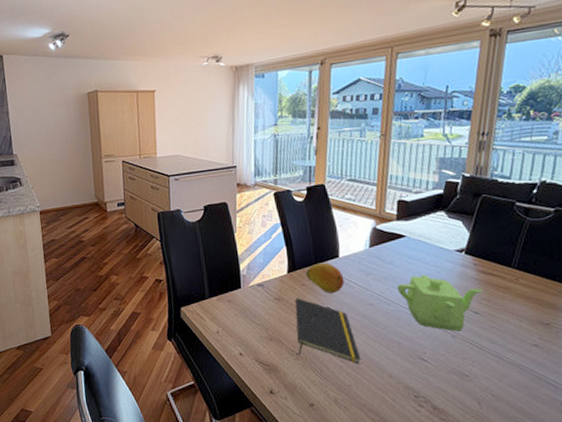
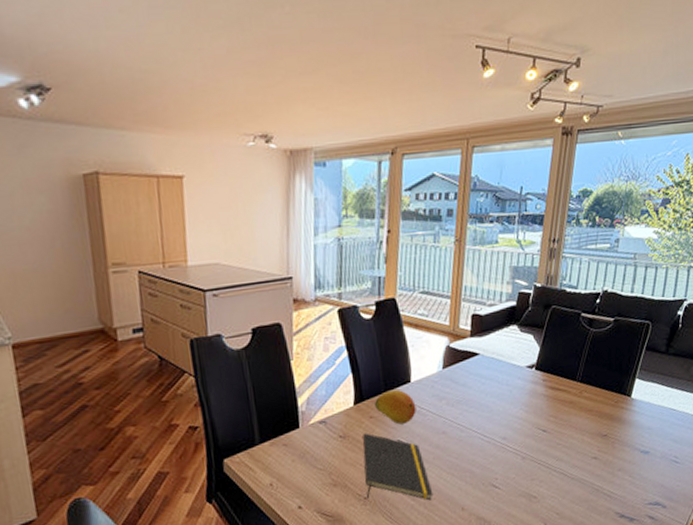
teapot: present [397,274,483,332] -> none [470,394,551,453]

